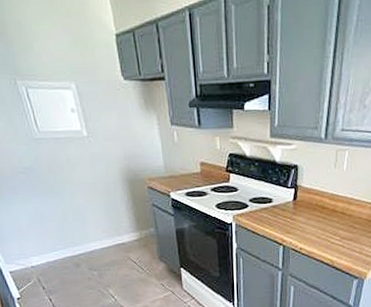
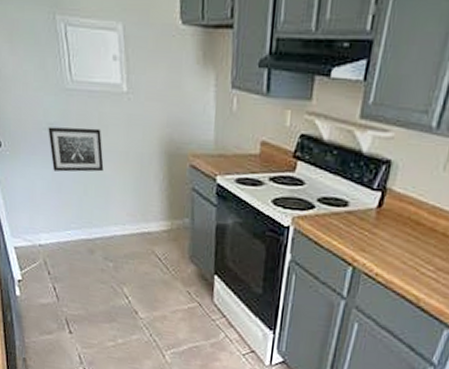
wall art: none [24,167,77,206] -> present [48,127,104,172]

